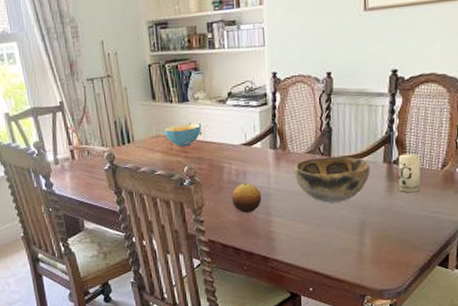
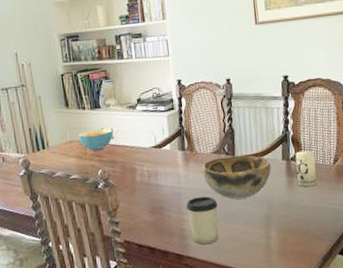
fruit: present [232,182,262,213] -> none [145,183,174,212]
cup: none [274,198,308,248] -> present [186,196,219,245]

